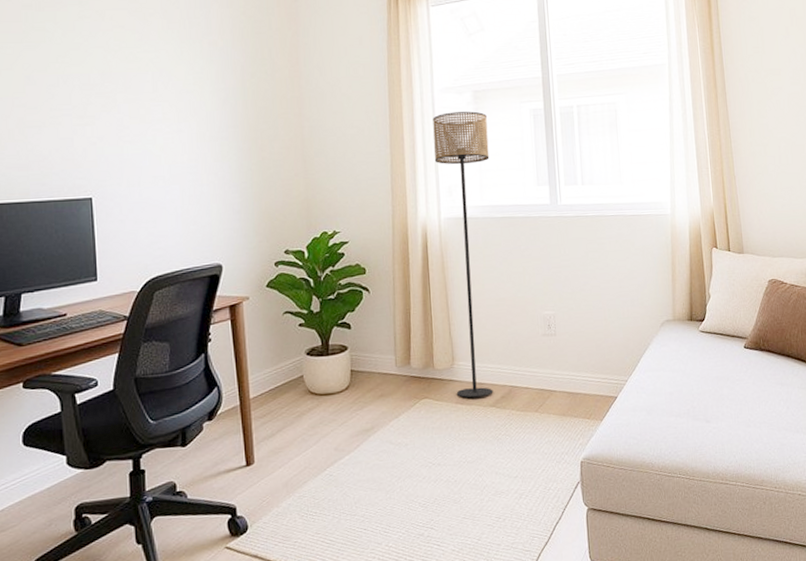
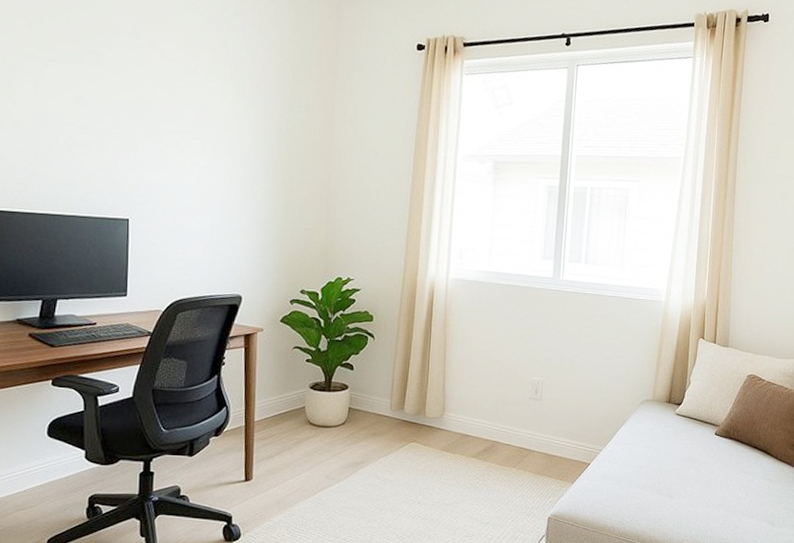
floor lamp: present [433,111,493,398] -> none [442,179,504,448]

